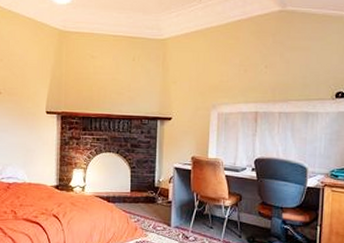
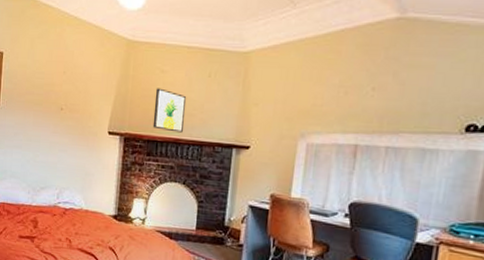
wall art: none [86,71,114,109] -> present [152,88,186,133]

